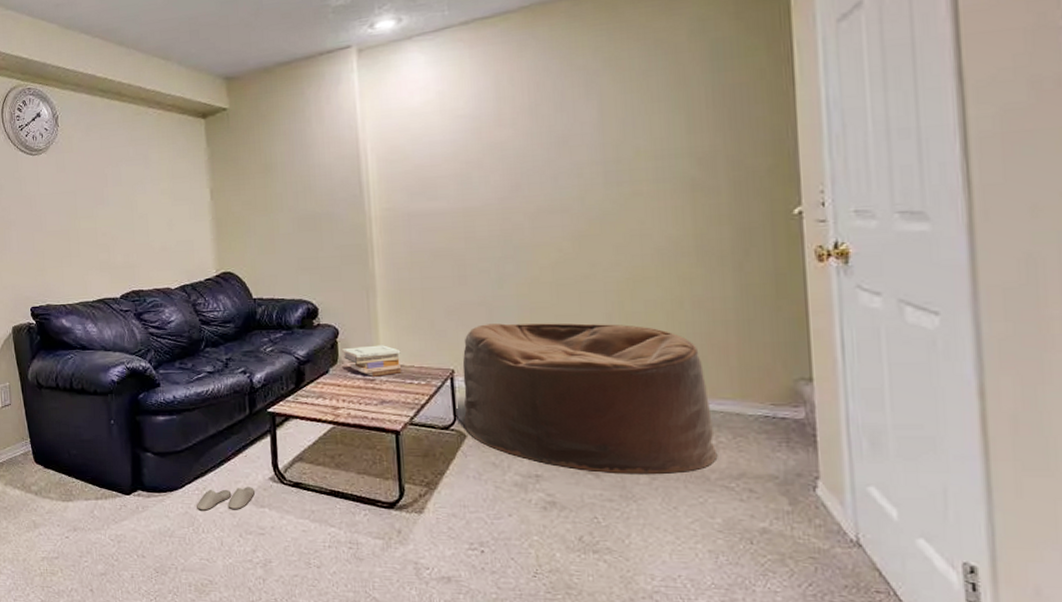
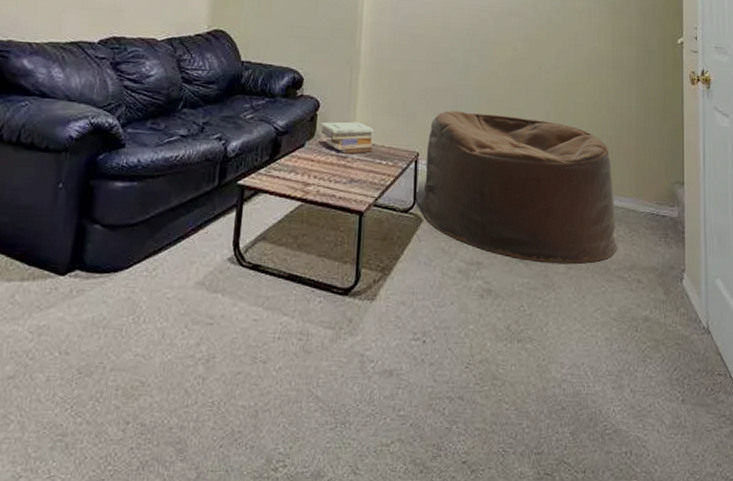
slippers: present [196,487,255,511] -> none [142,268,210,296]

